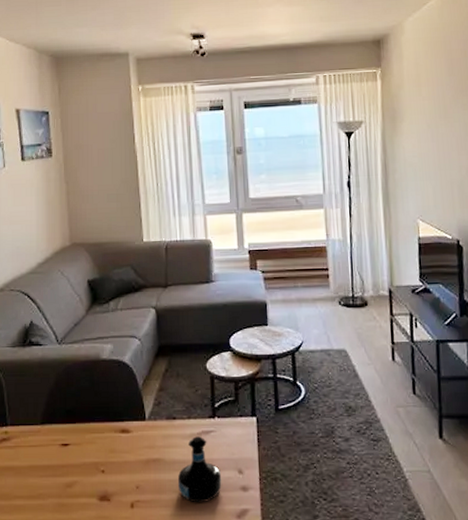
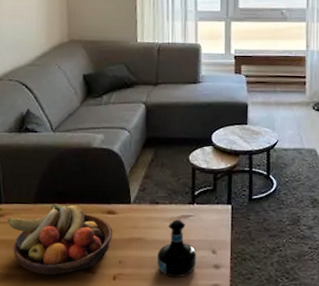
fruit bowl: none [14,424,128,505] -> present [8,204,113,275]

